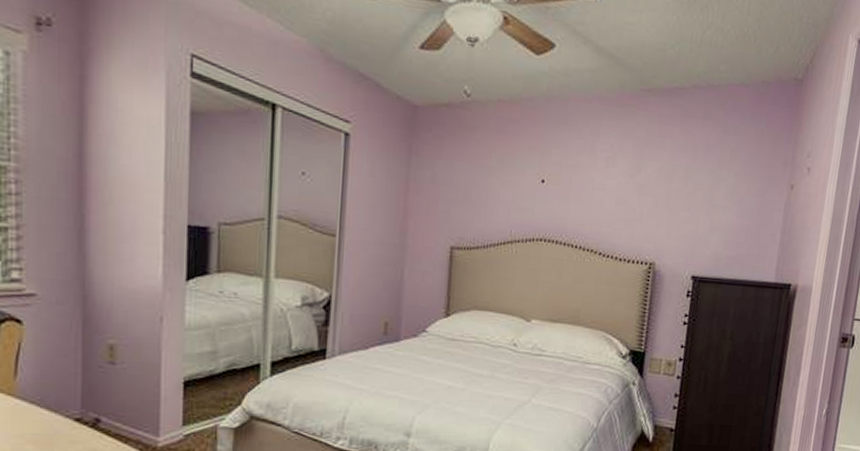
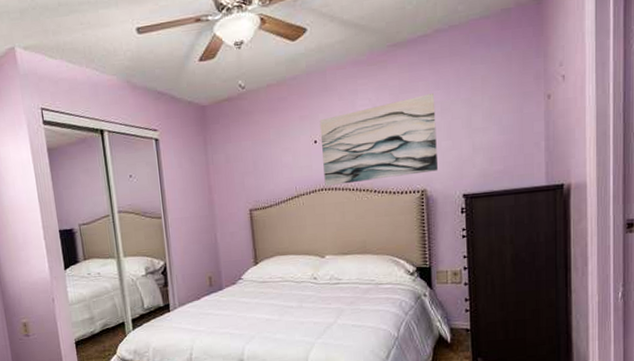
wall art: none [545,154,681,244] -> present [319,94,438,186]

